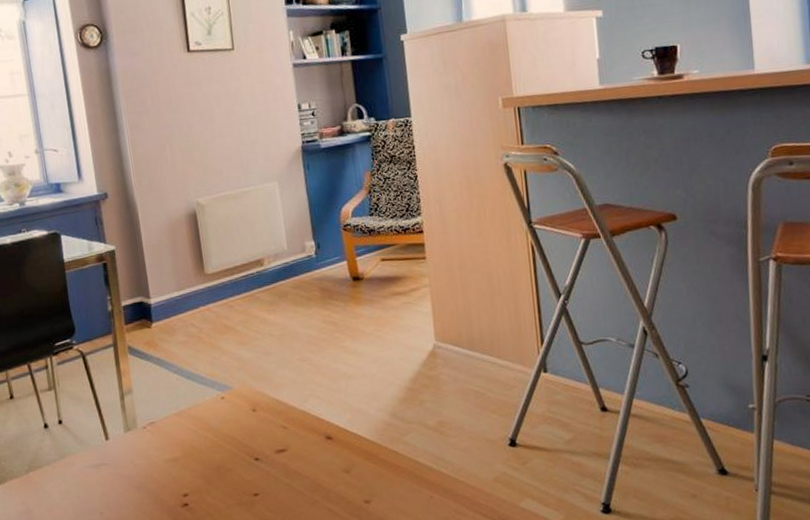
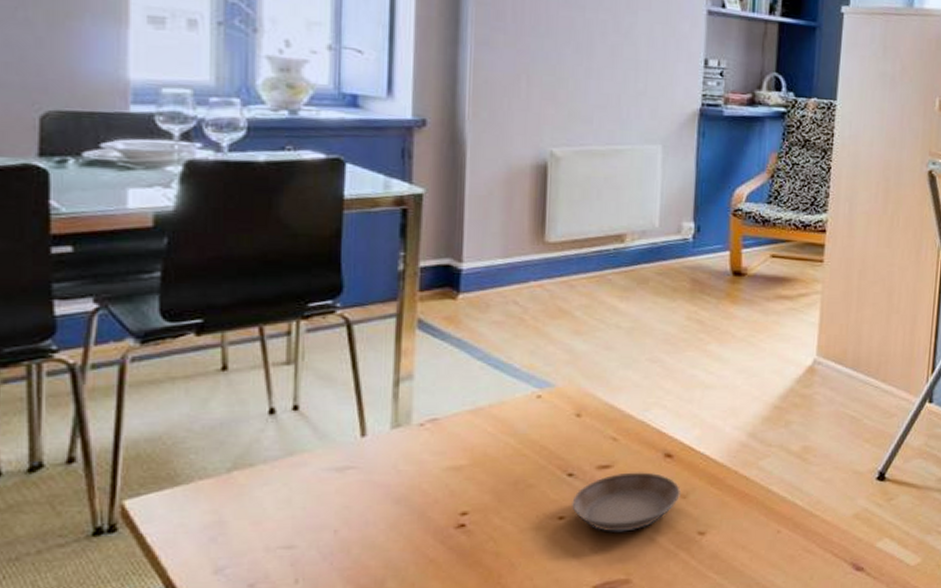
saucer: none [261,453,345,505] -> present [571,472,682,532]

